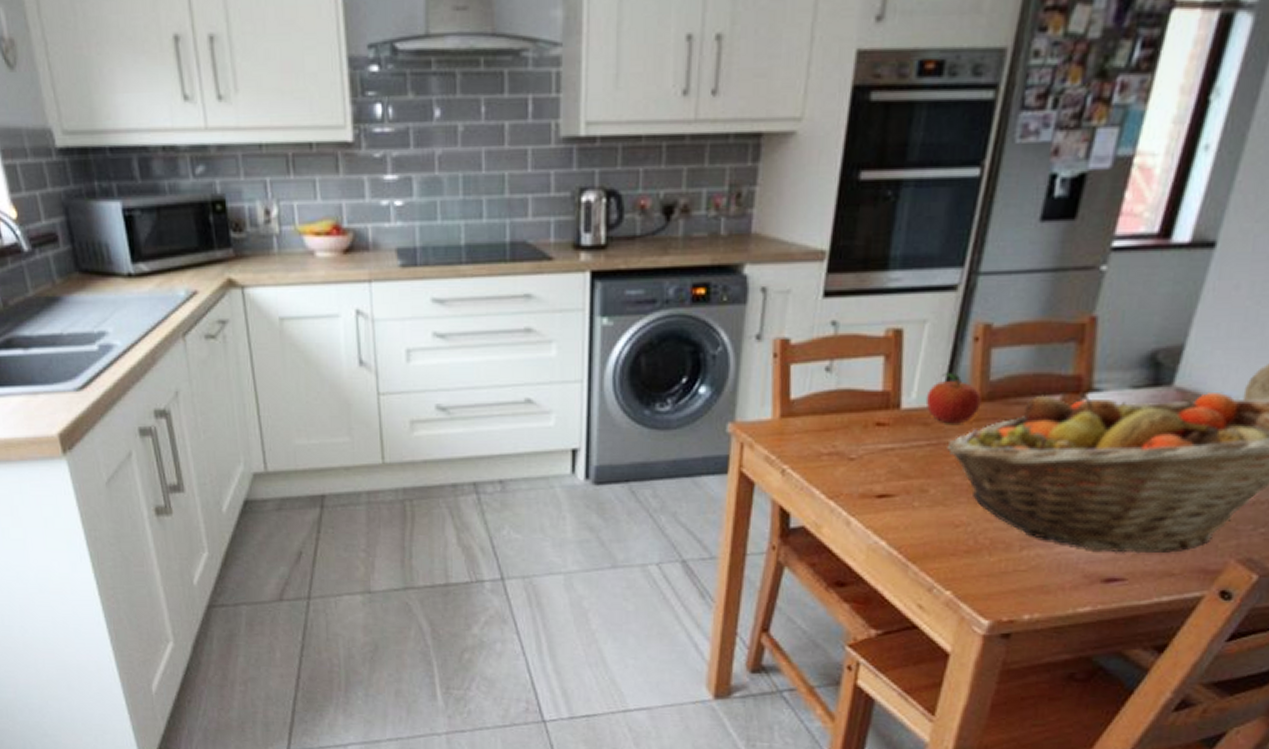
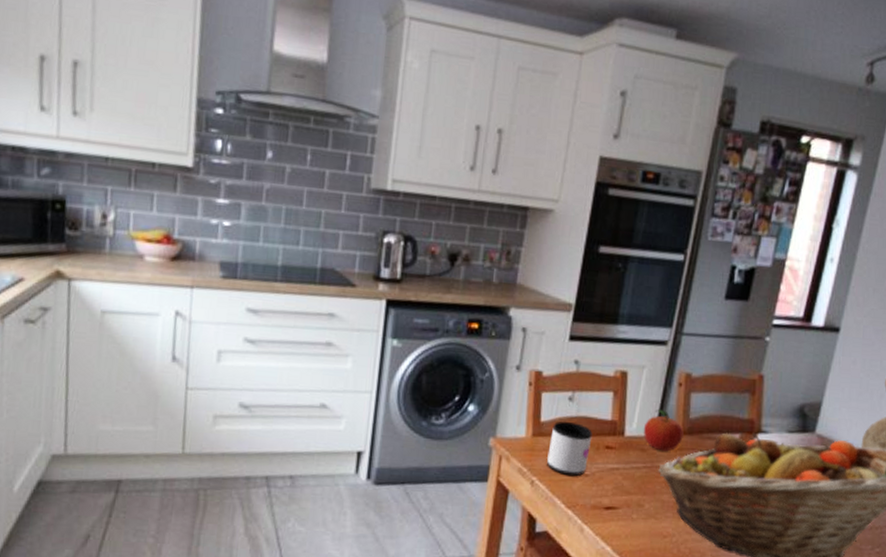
mug: none [801,396,858,462] -> present [547,421,593,477]

